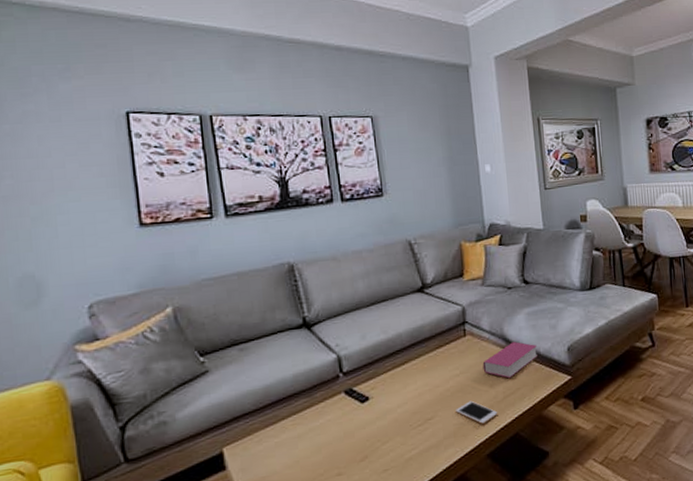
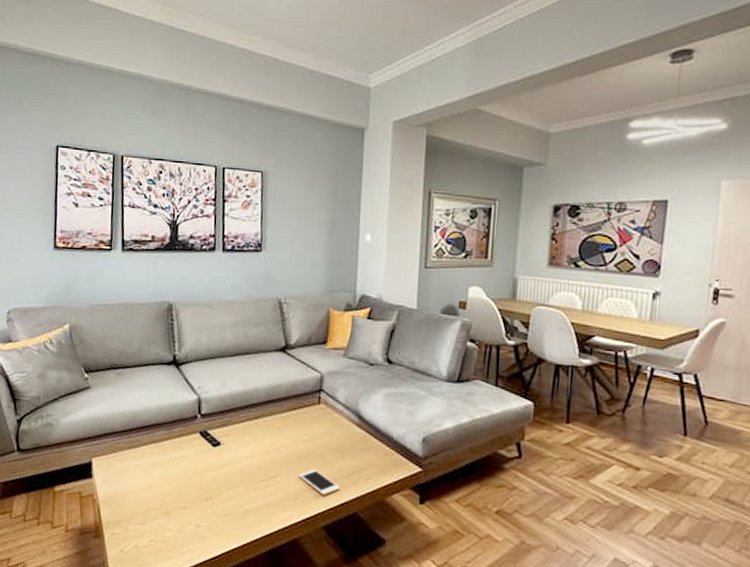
book: present [482,342,537,379] -> none [332,420,390,456]

